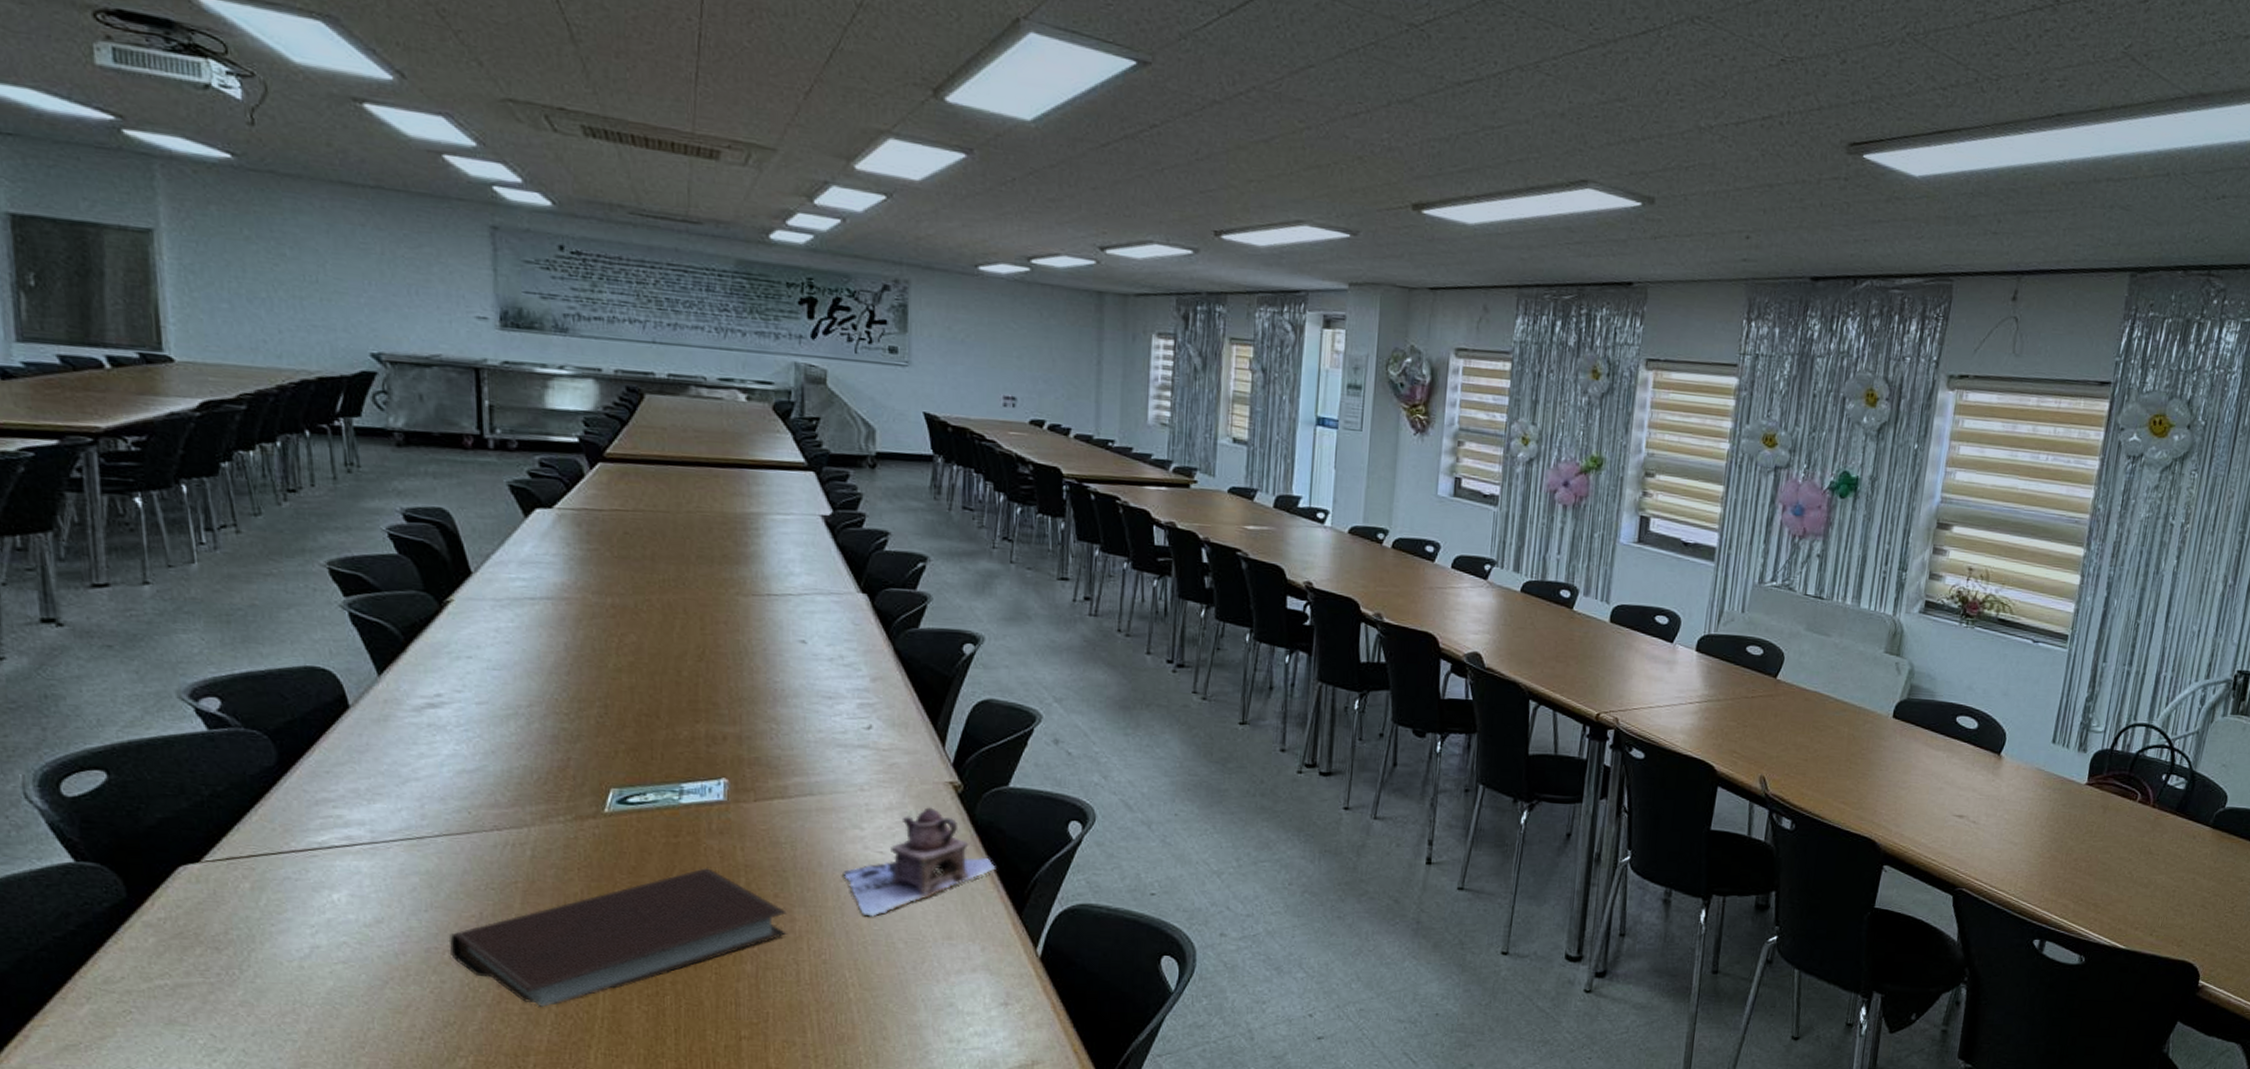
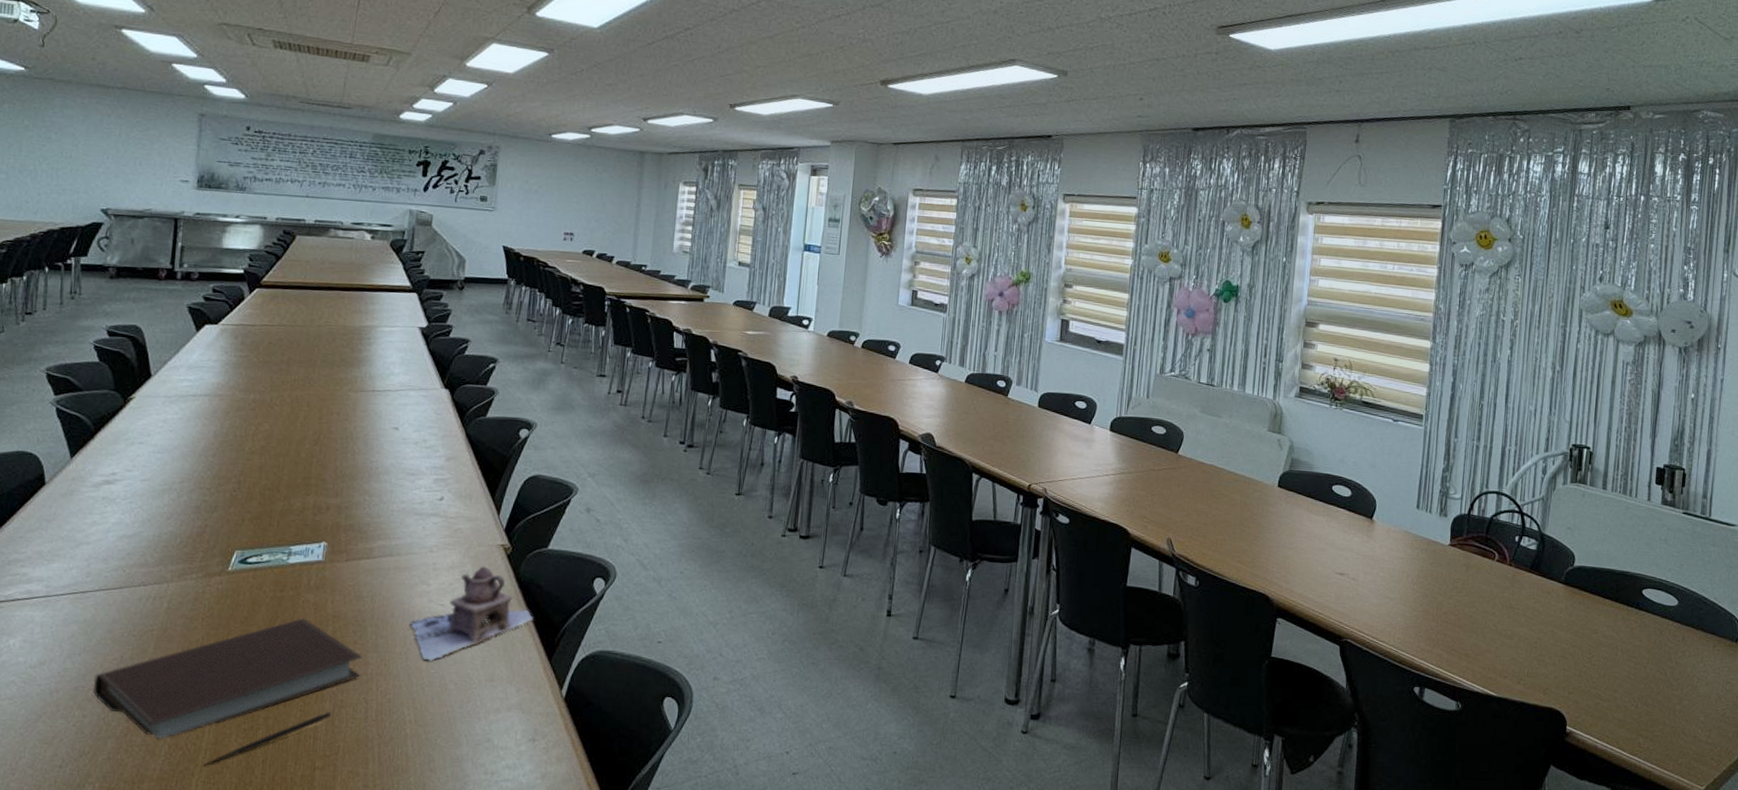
pen: none [601,975,755,1037] -> present [203,712,332,766]

